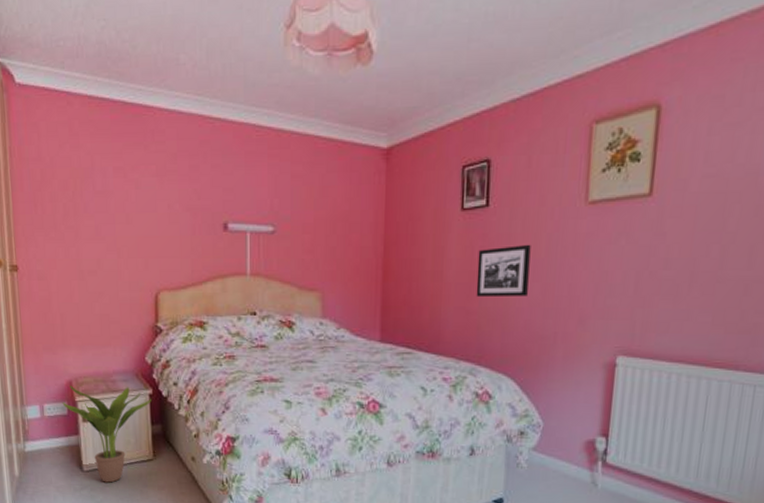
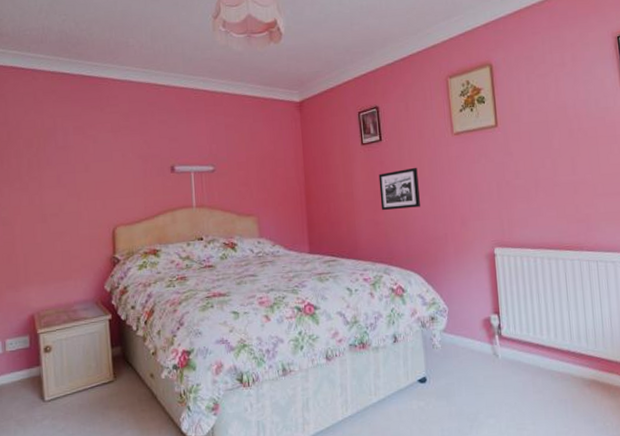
potted plant: present [62,385,151,483] -> none [24,315,111,410]

